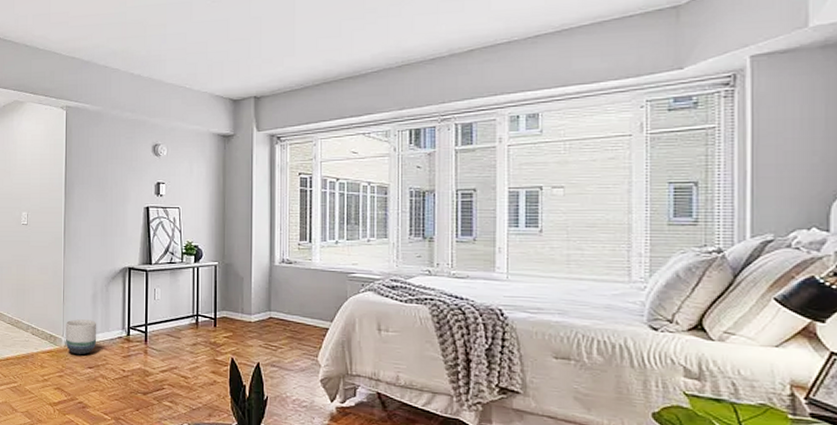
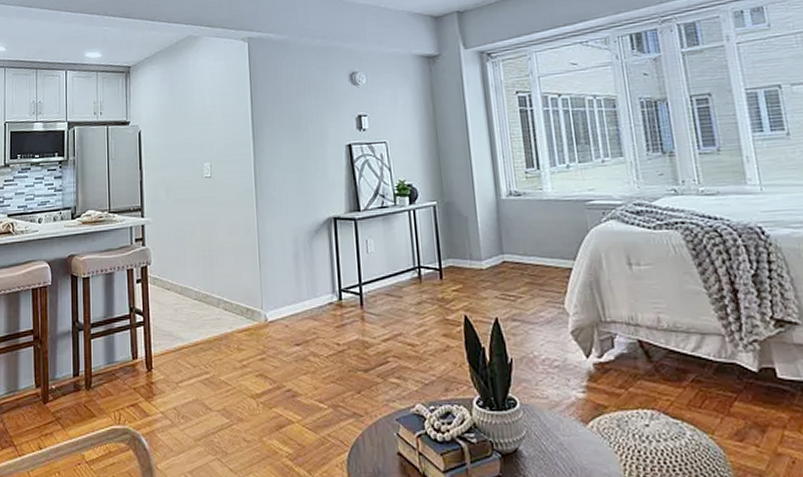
planter: present [65,319,97,355] -> none [264,285,304,331]

